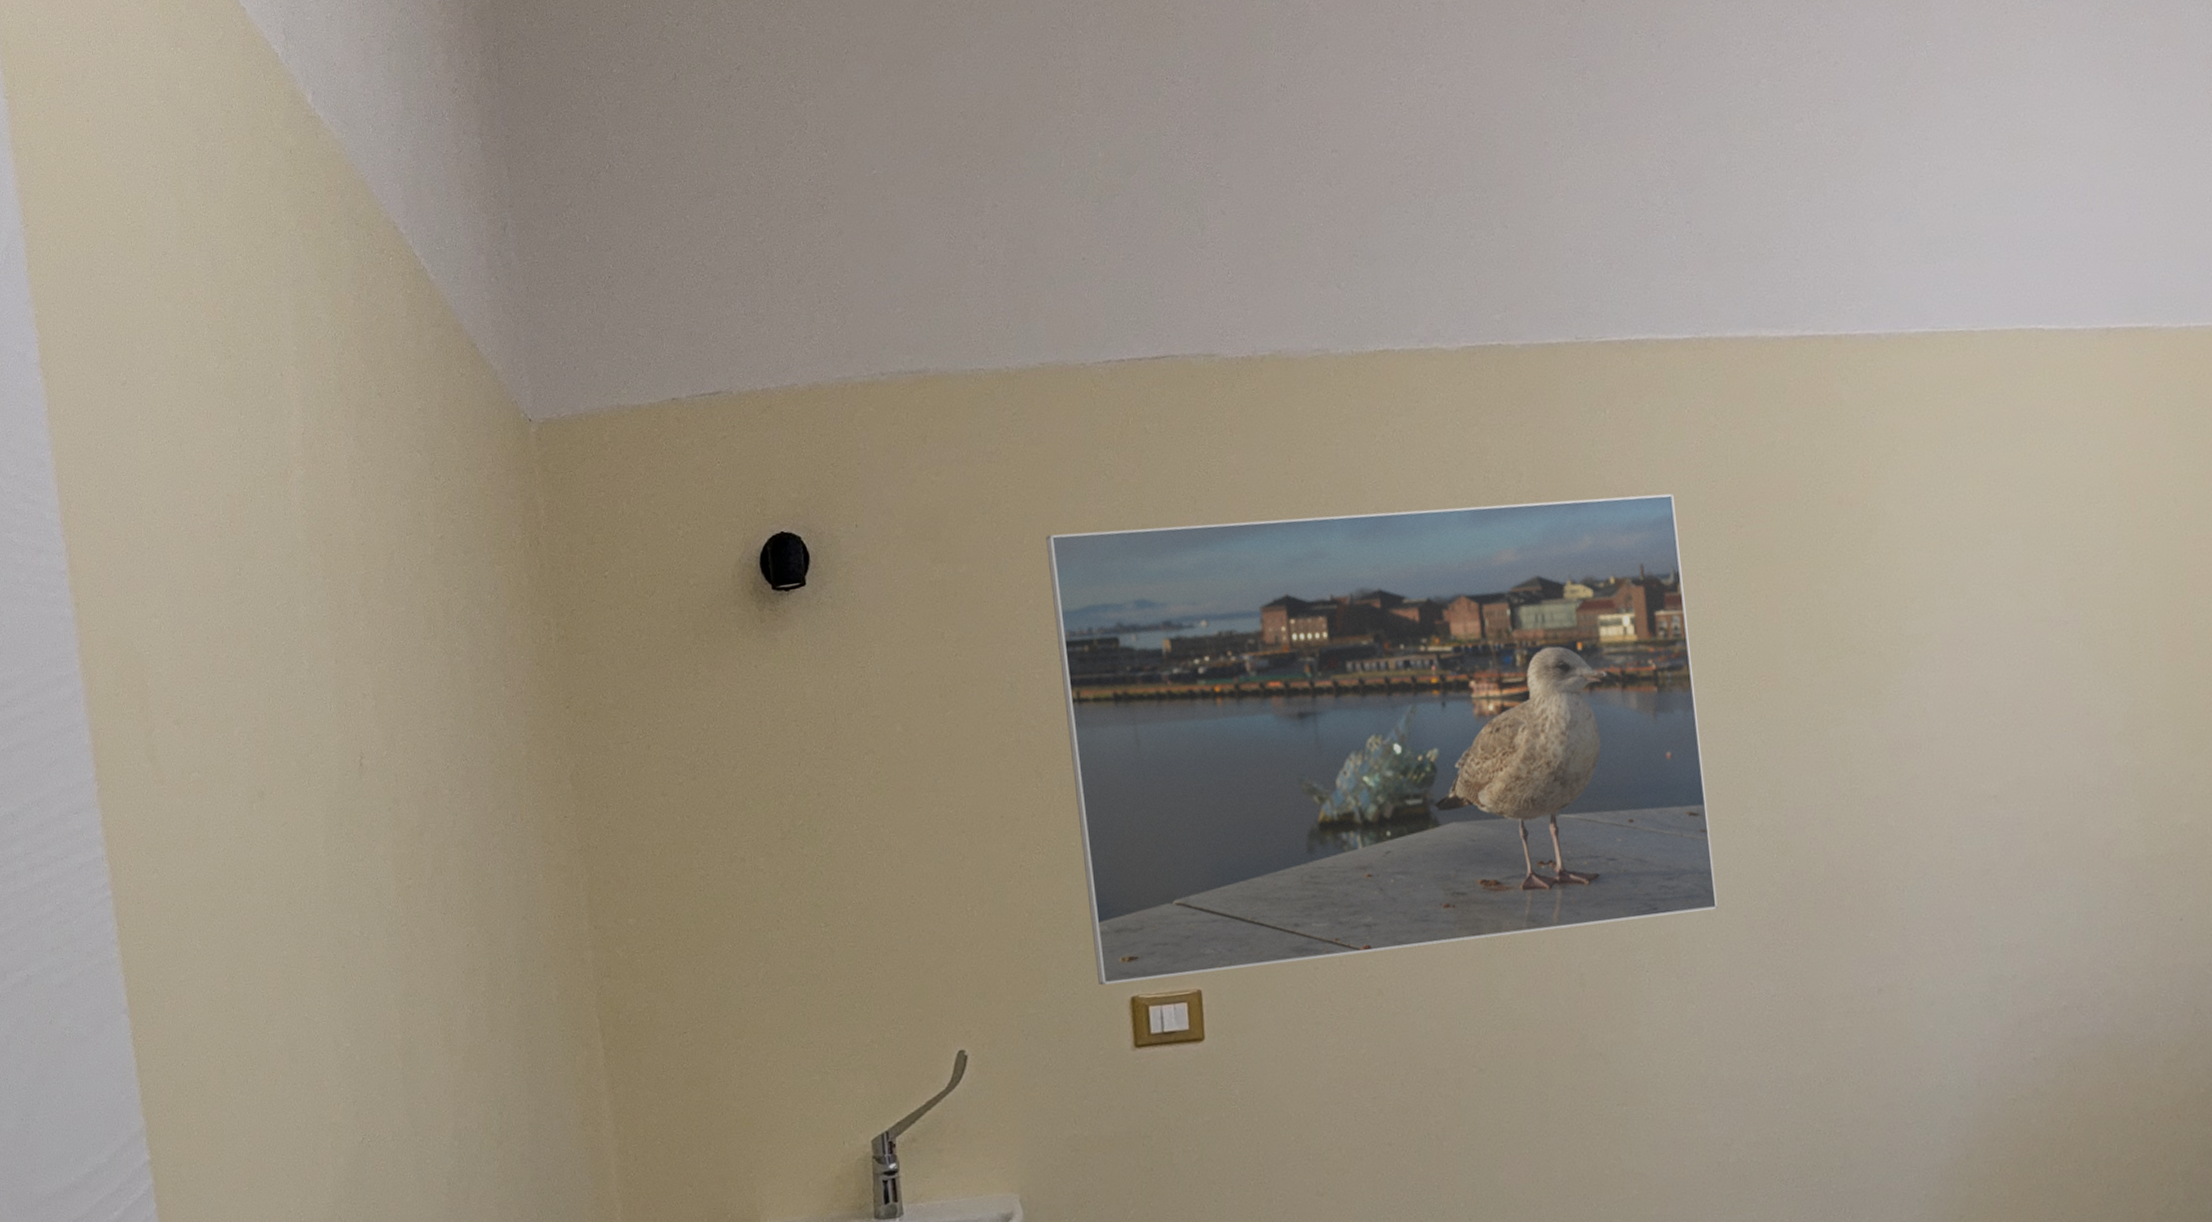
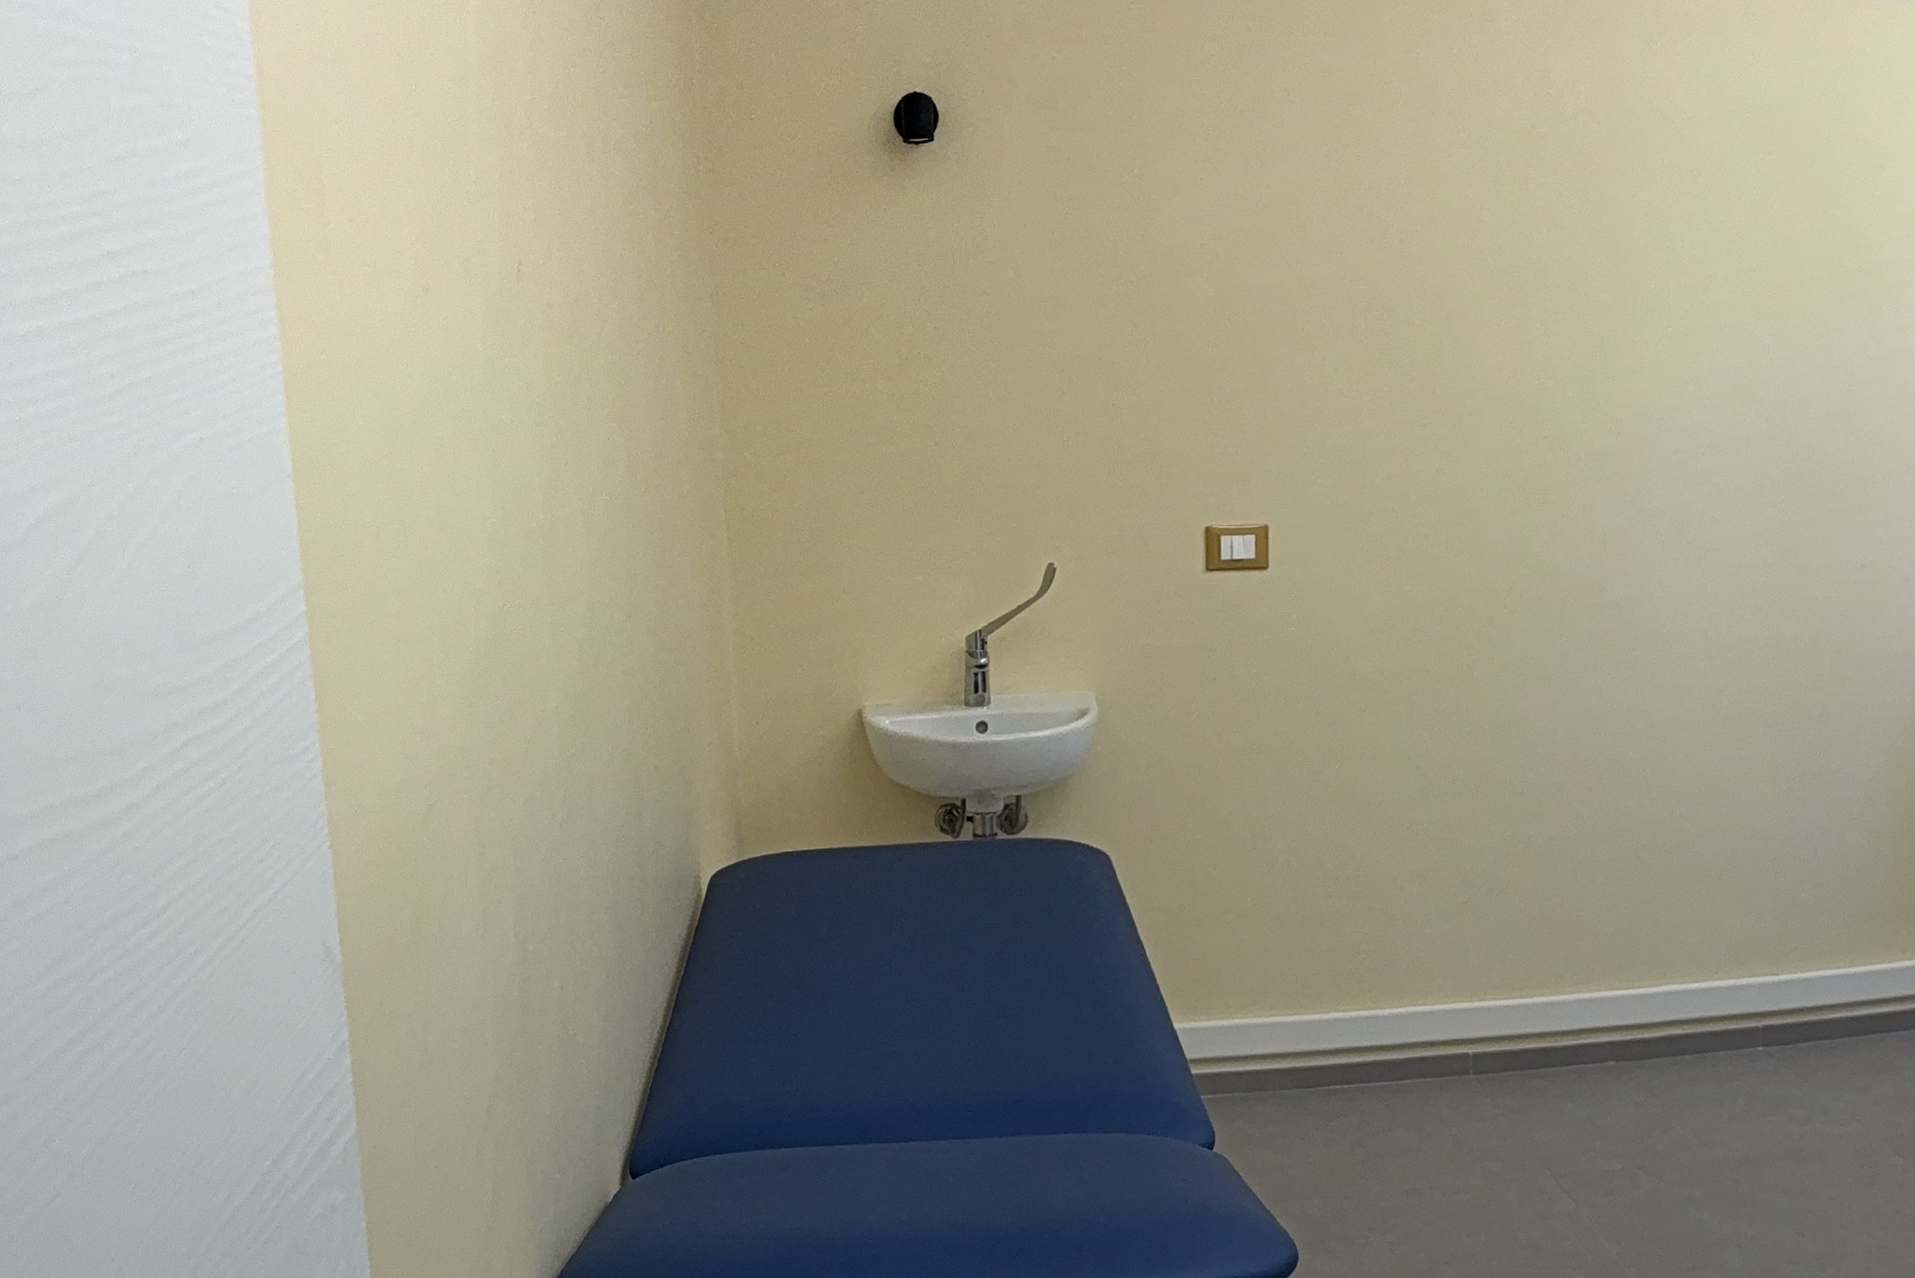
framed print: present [1045,493,1718,986] -> none [1153,113,1727,515]

